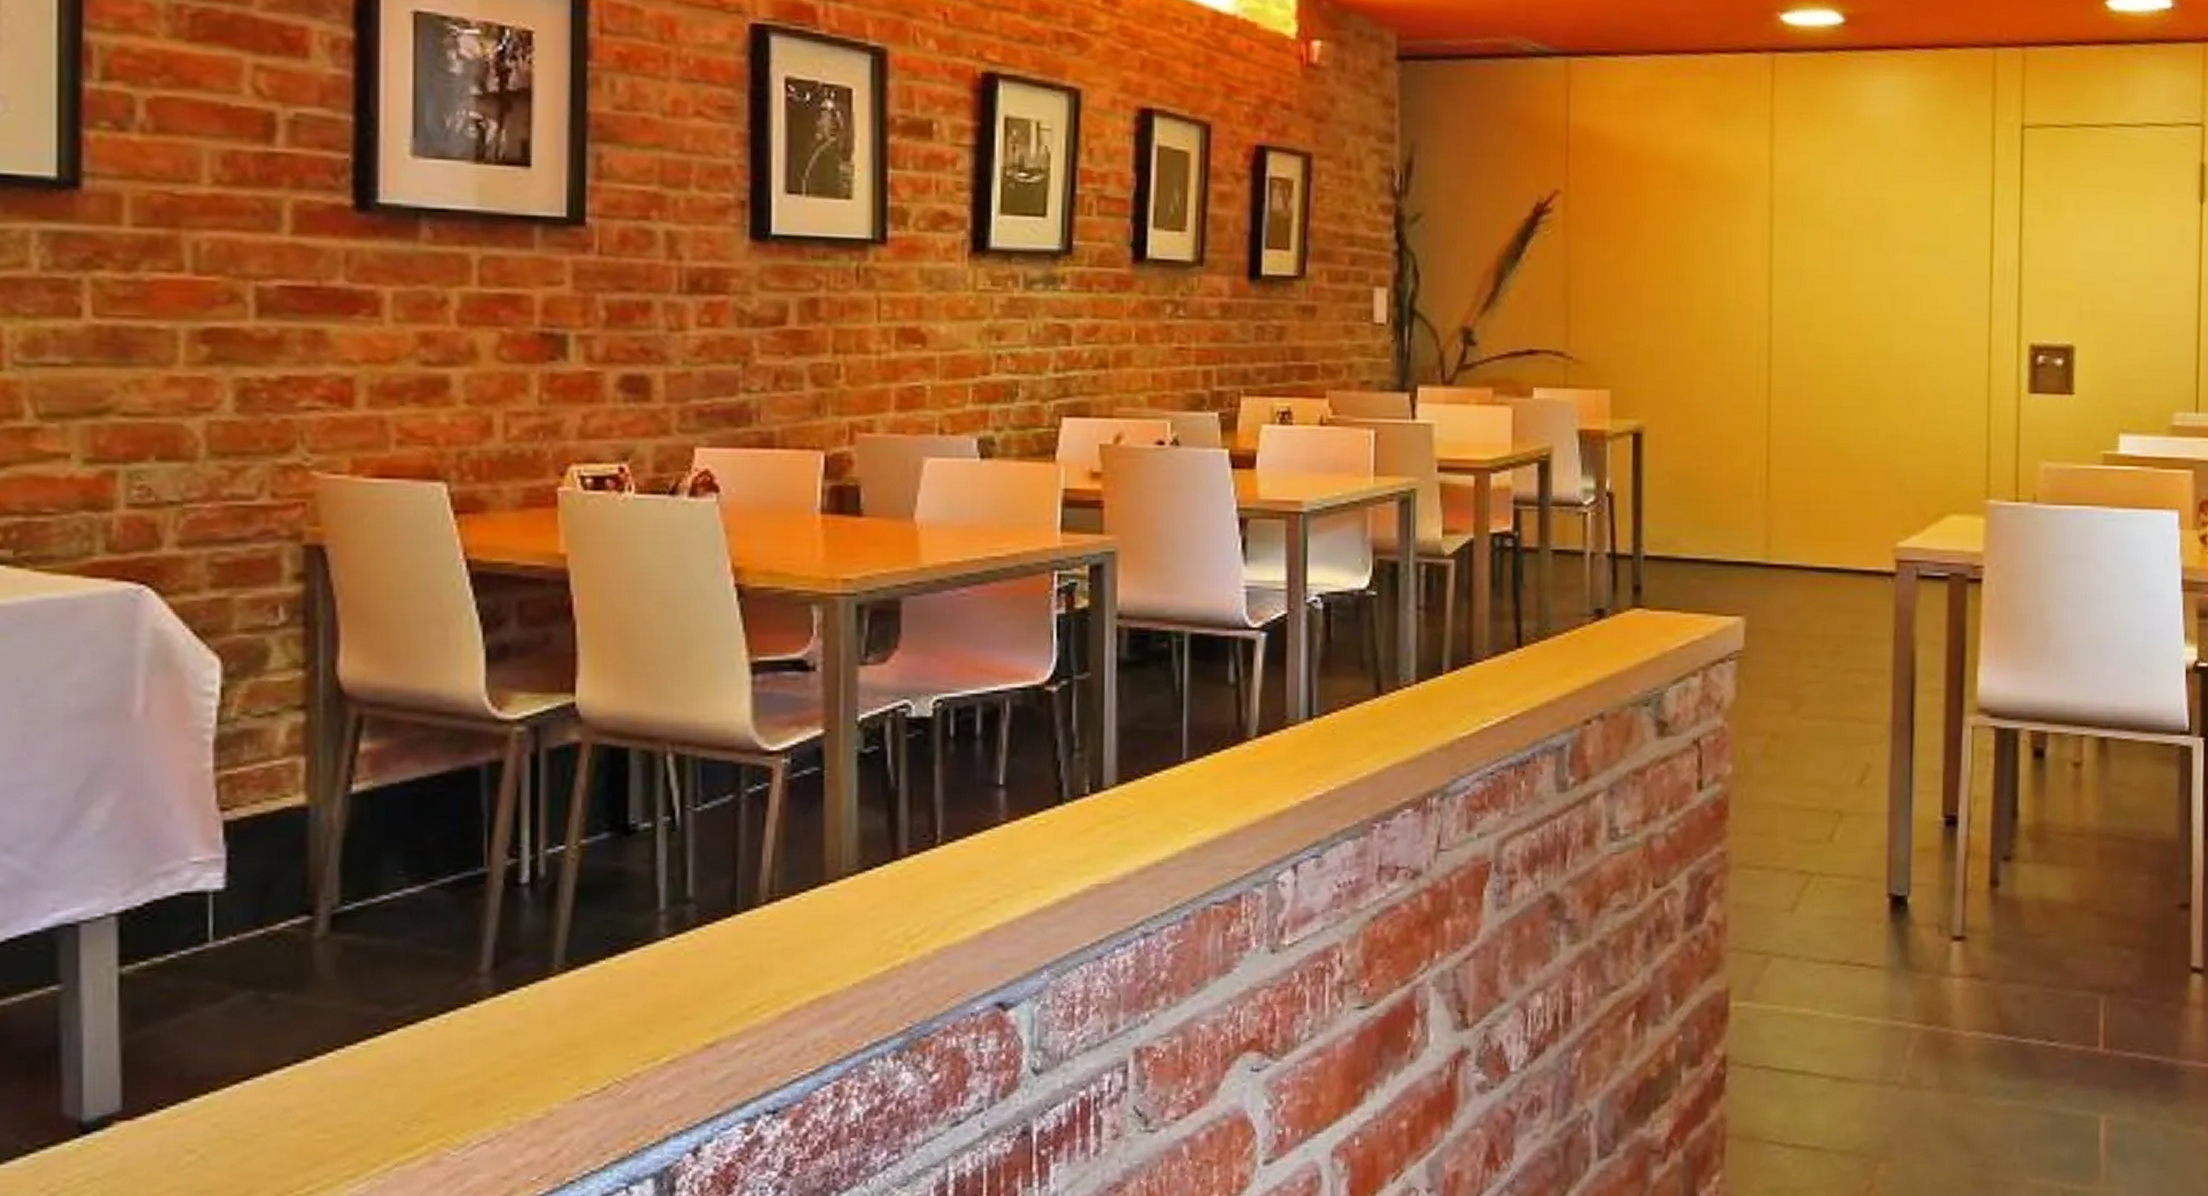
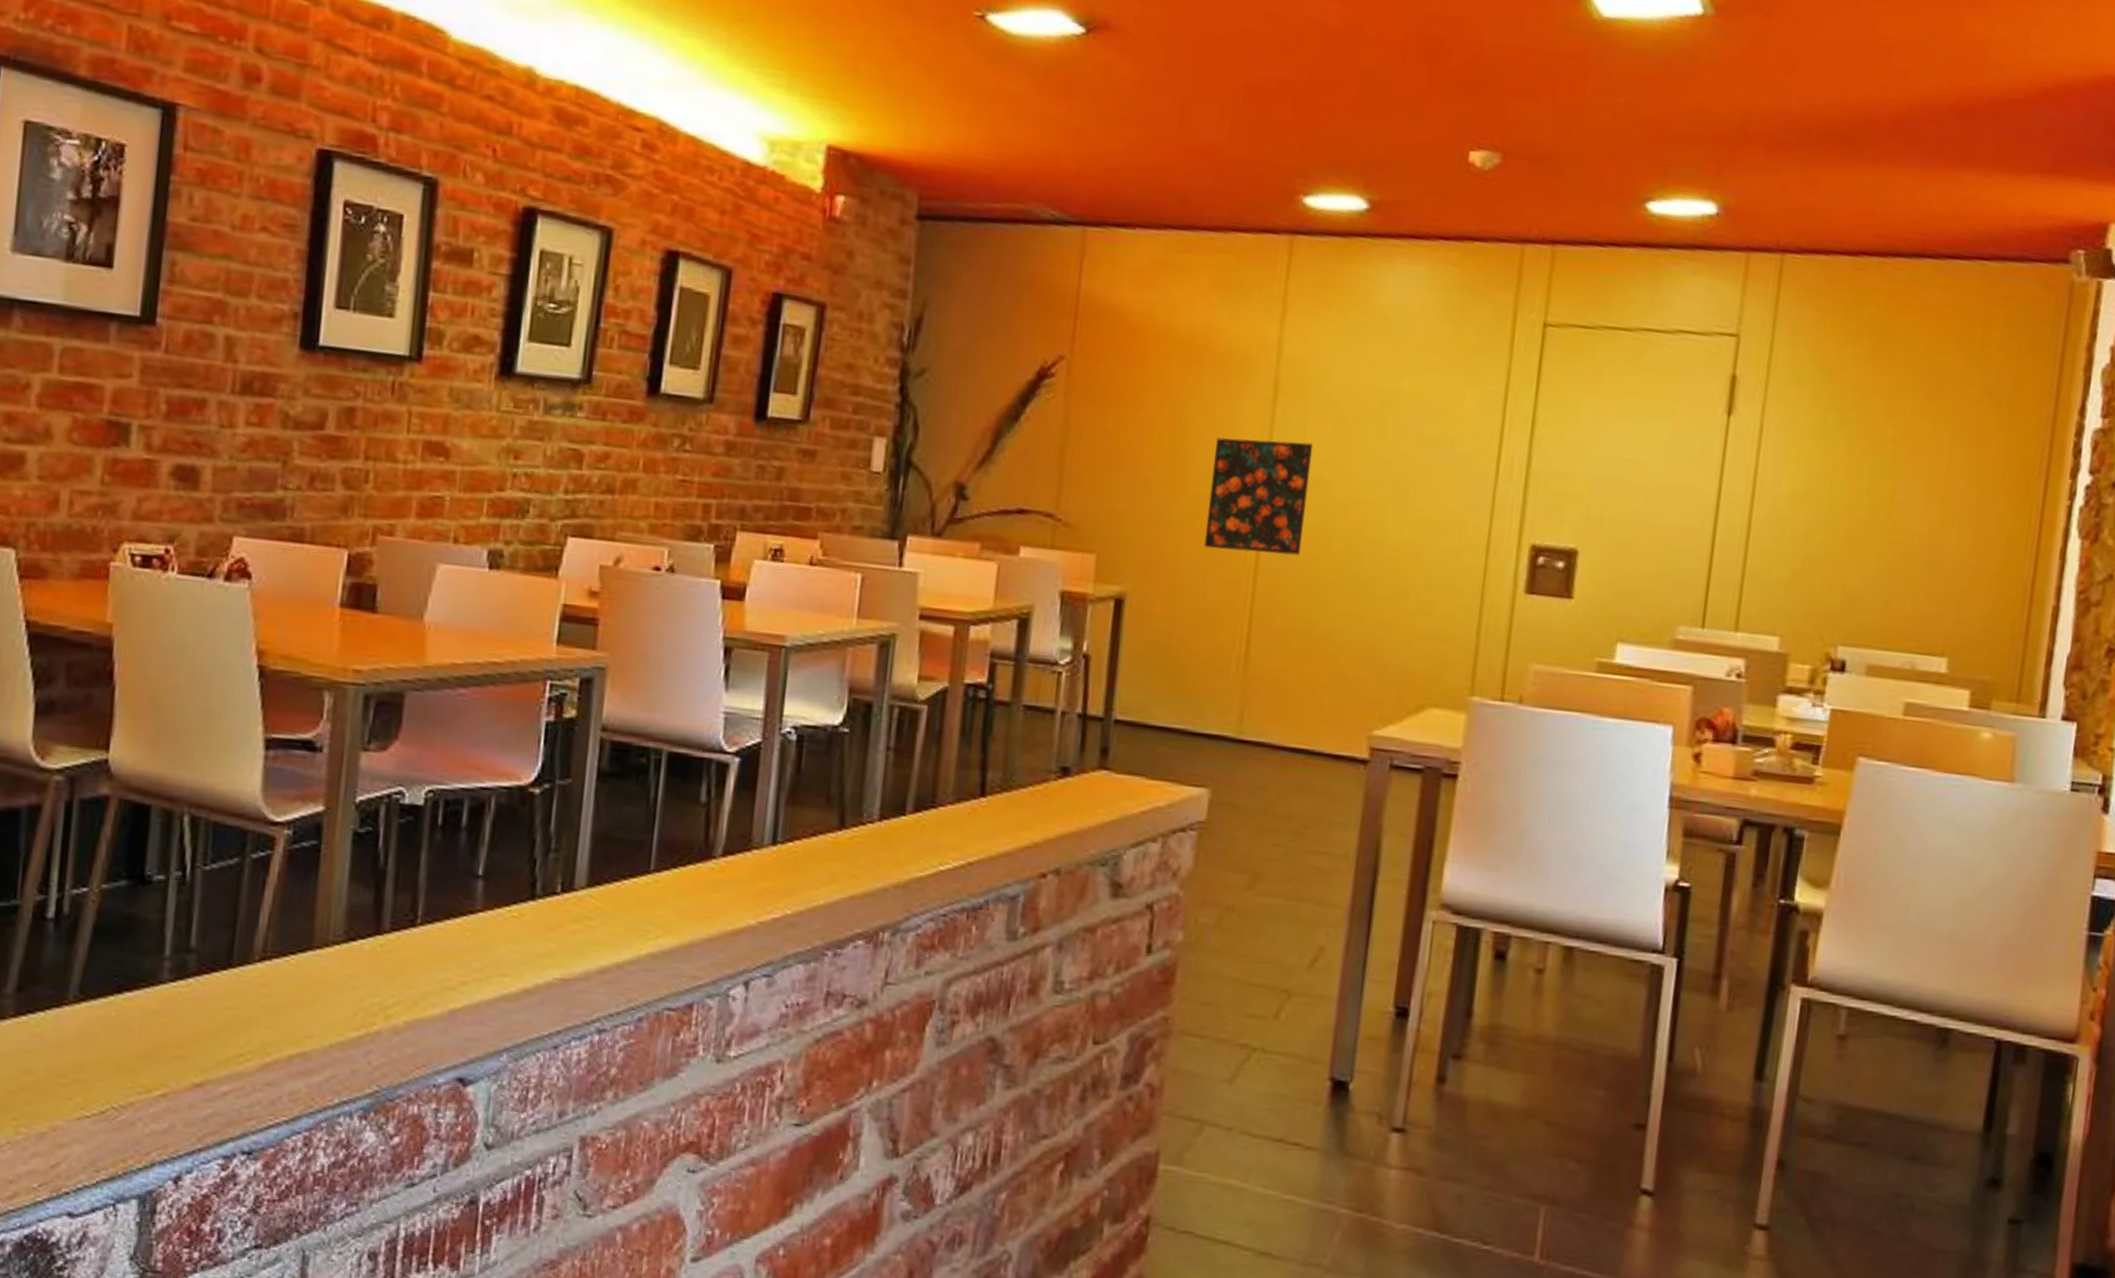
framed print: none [1715,260,1813,375] -> present [1203,437,1314,556]

